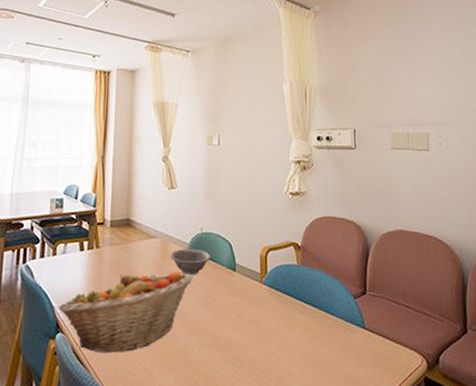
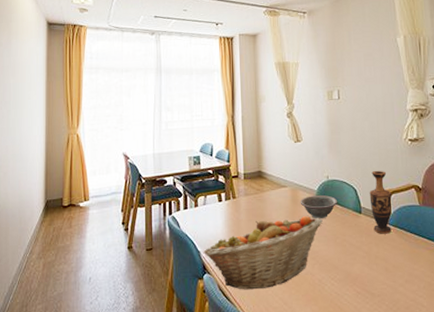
vase: none [245,224,269,295] -> present [369,170,392,234]

